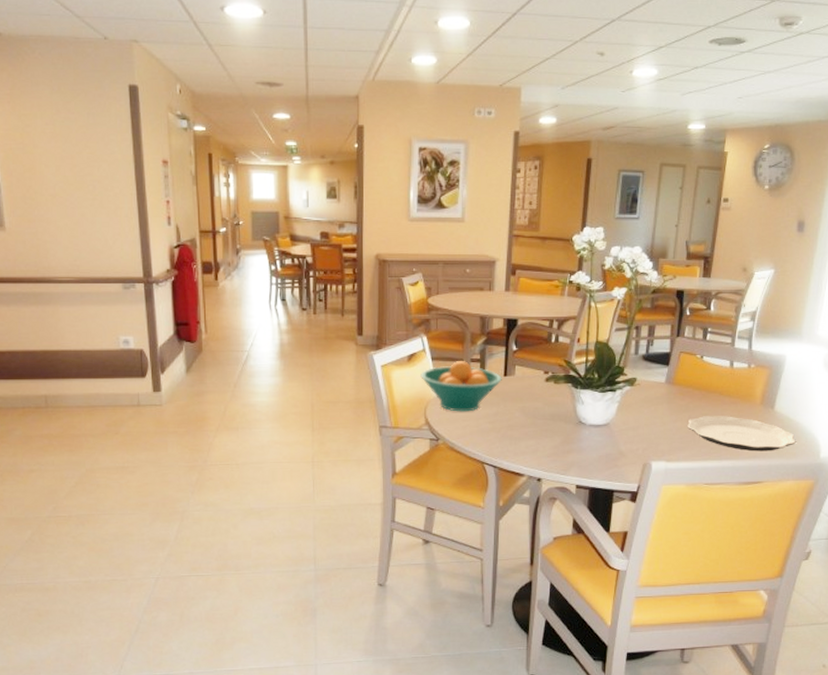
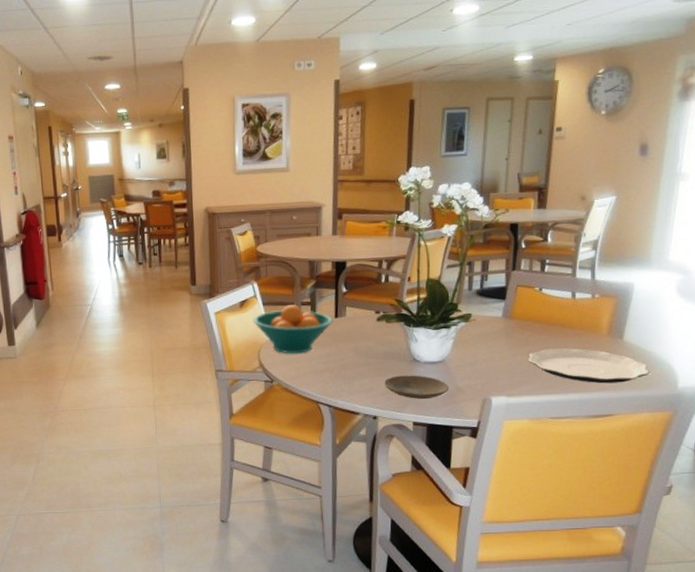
plate: none [550,437,612,462] -> present [384,375,449,399]

